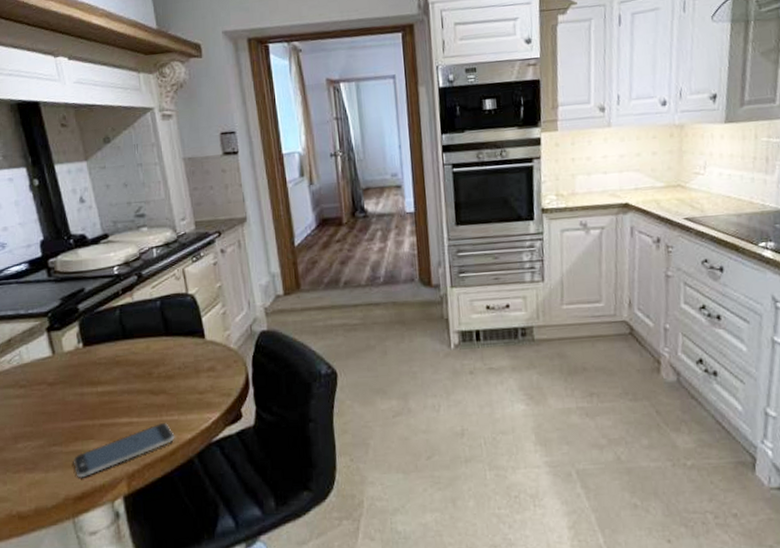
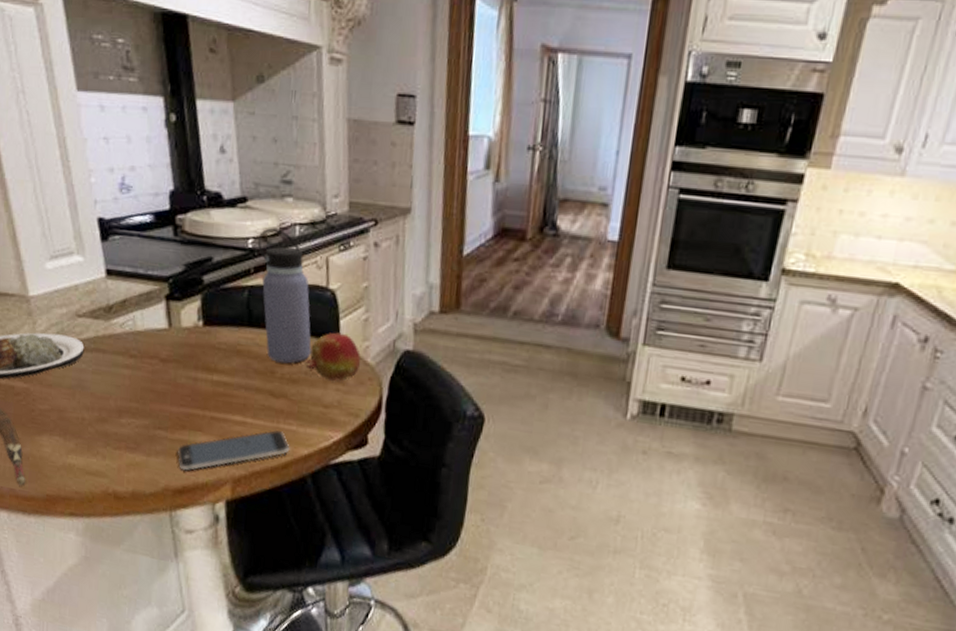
water bottle: none [122,254,181,365] -> present [257,228,312,364]
fruit: none [177,328,225,370] -> present [304,332,361,382]

